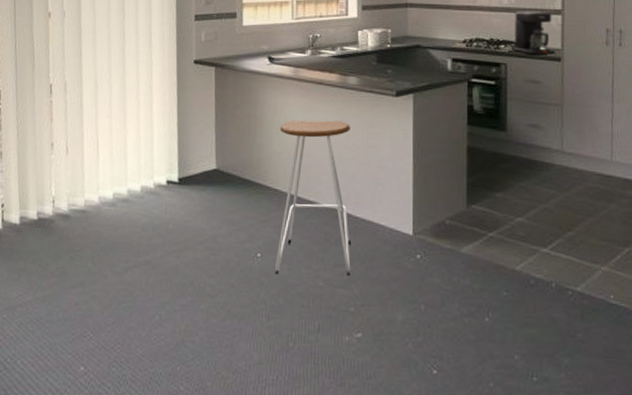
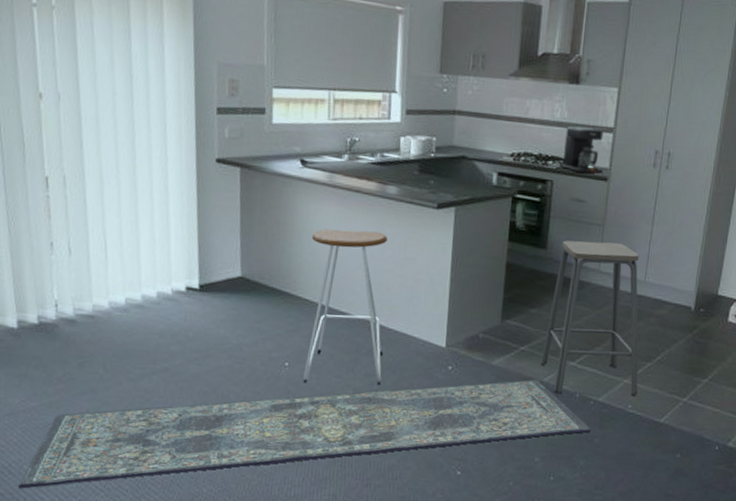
rug: none [10,268,572,385] -> present [17,379,591,489]
bar stool: none [512,121,618,286] -> present [541,240,639,396]

